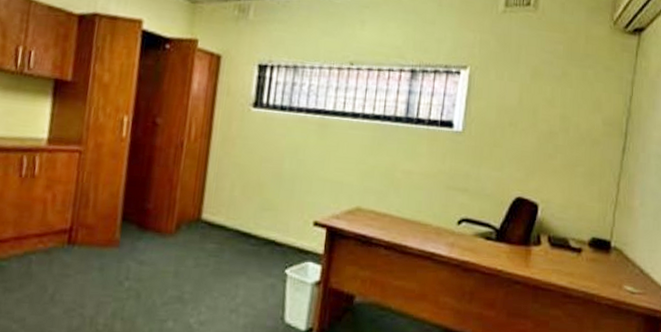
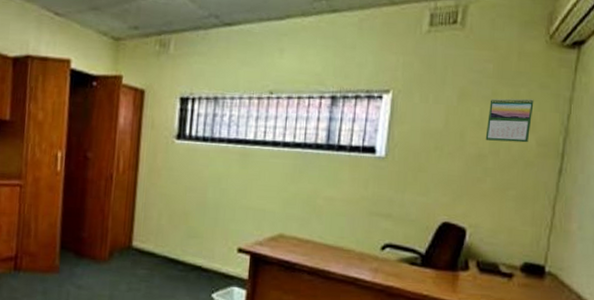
calendar: none [556,78,600,122] -> present [485,98,534,143]

